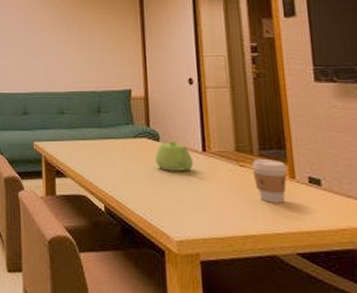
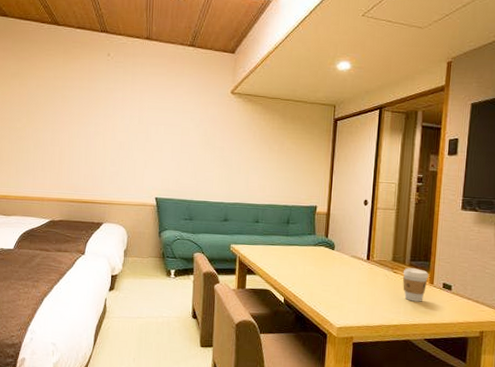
teapot: present [155,141,193,171] -> none [329,250,358,275]

